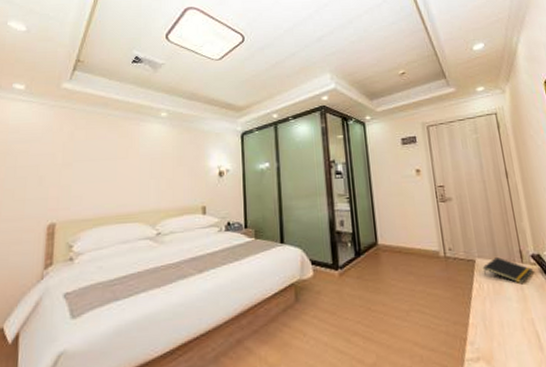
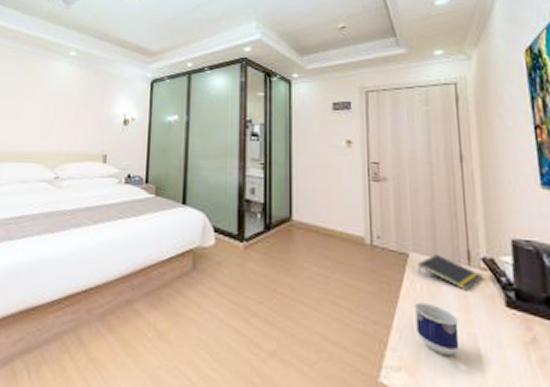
cup: none [483,299,523,342] -> present [413,302,460,356]

